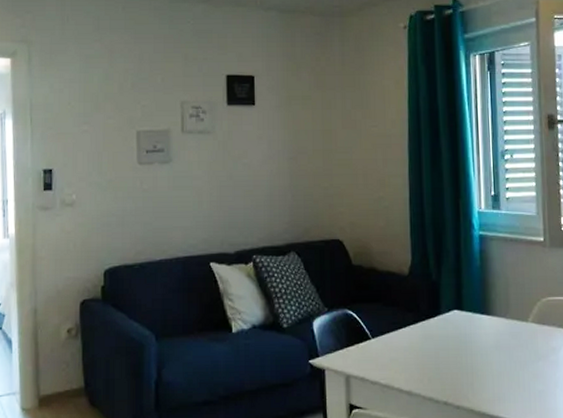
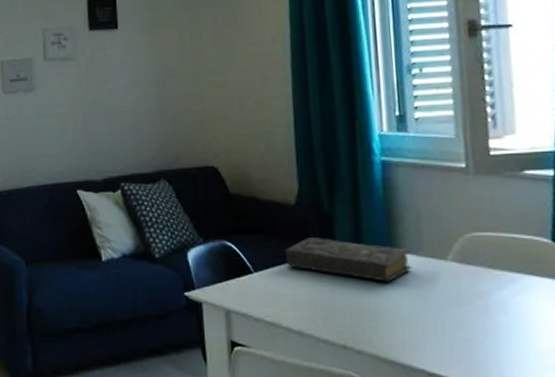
book: none [399,304,501,343] -> present [285,238,412,282]

